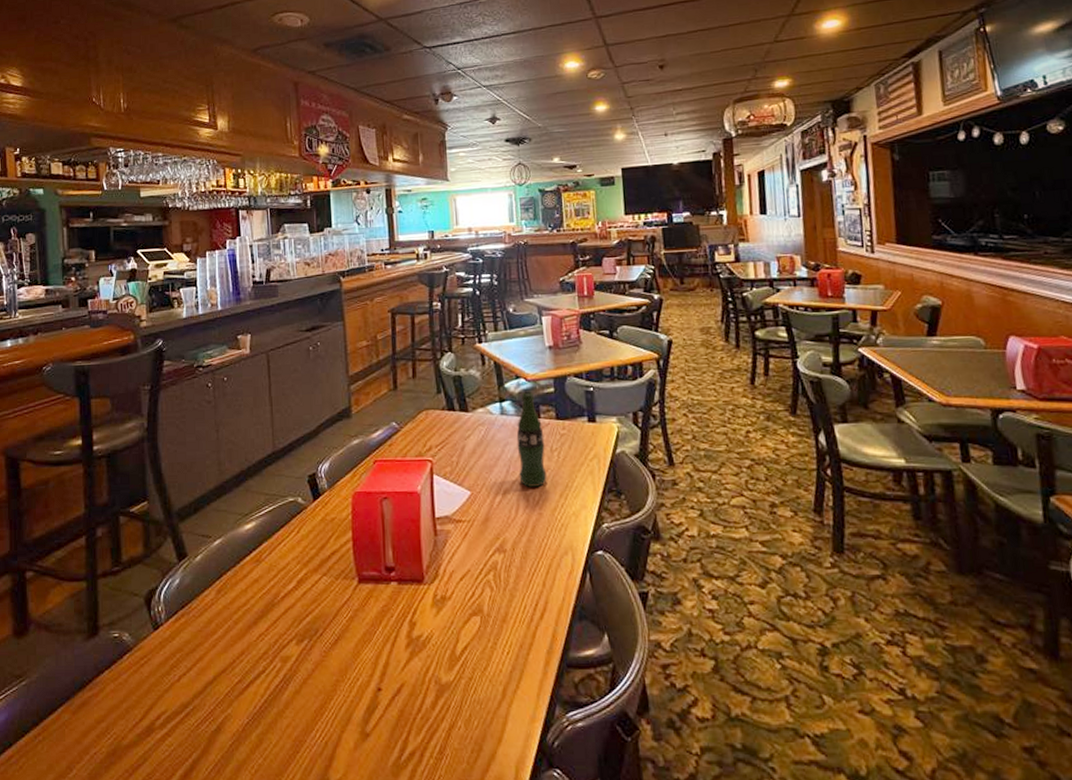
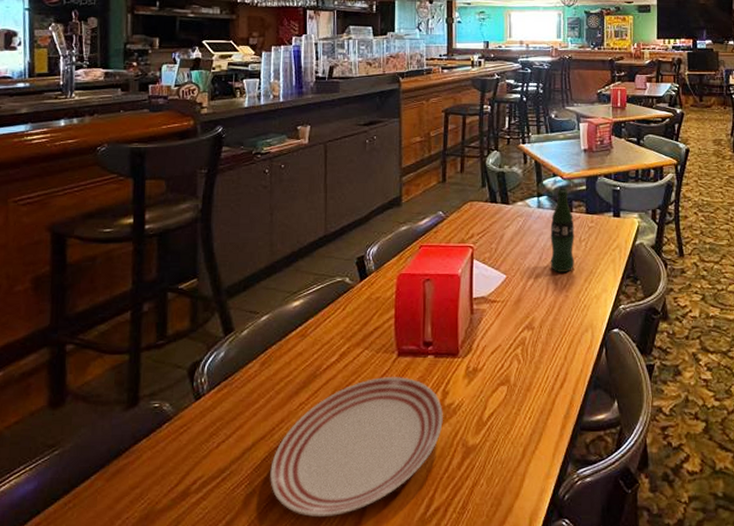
dinner plate: none [234,604,413,759] -> present [270,376,444,518]

